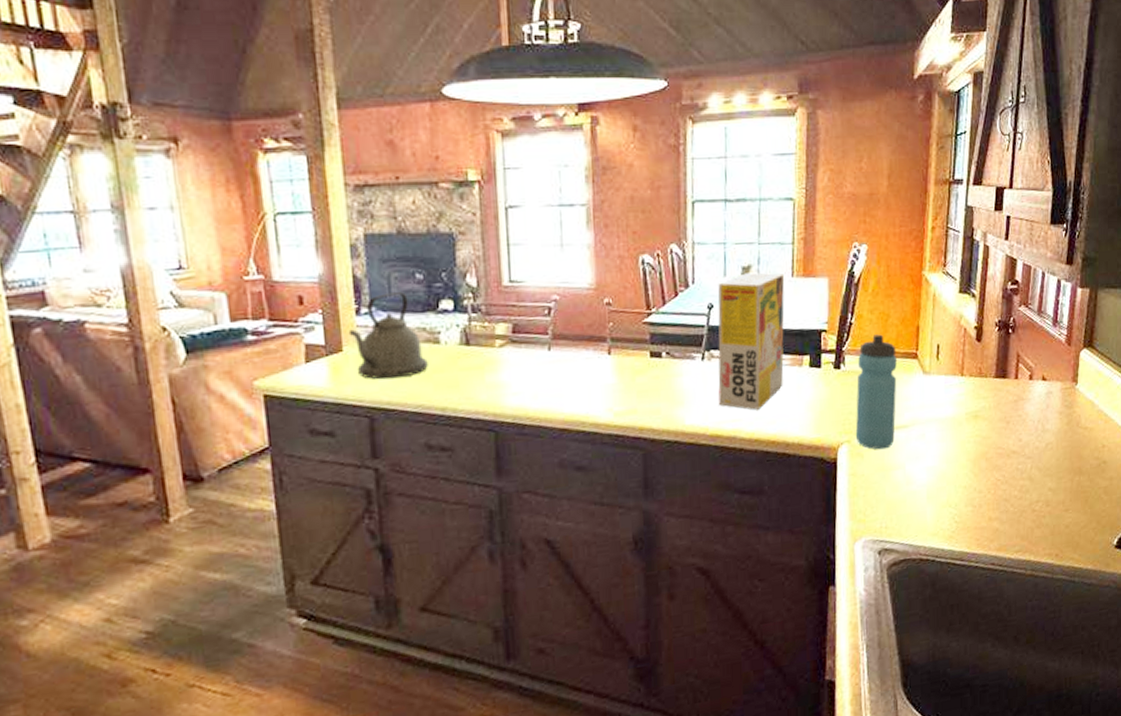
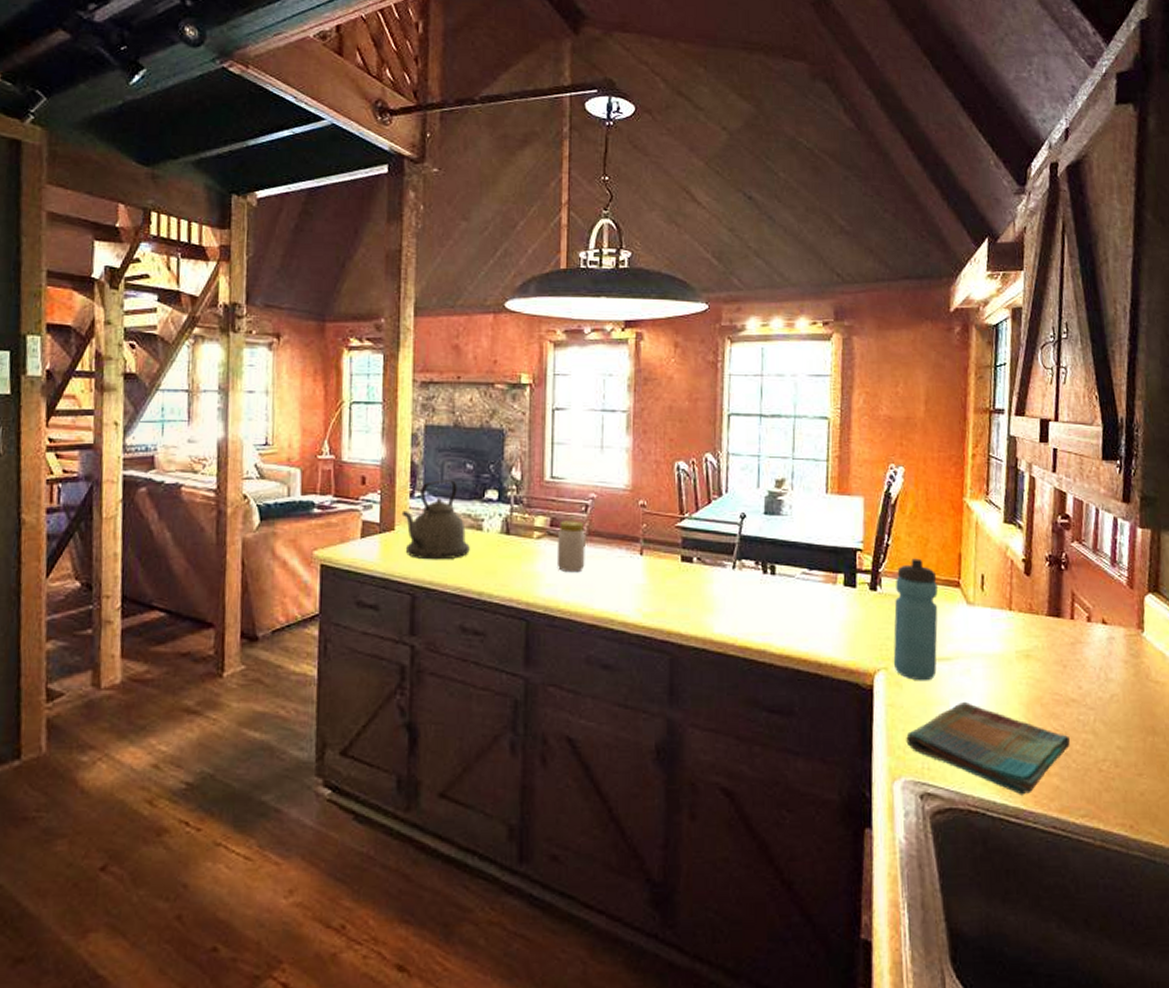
jar: none [521,325,552,379] -> present [556,521,585,573]
cereal box: present [718,272,785,410] -> none [749,486,819,625]
dish towel: none [866,464,1010,541] -> present [906,702,1071,795]

